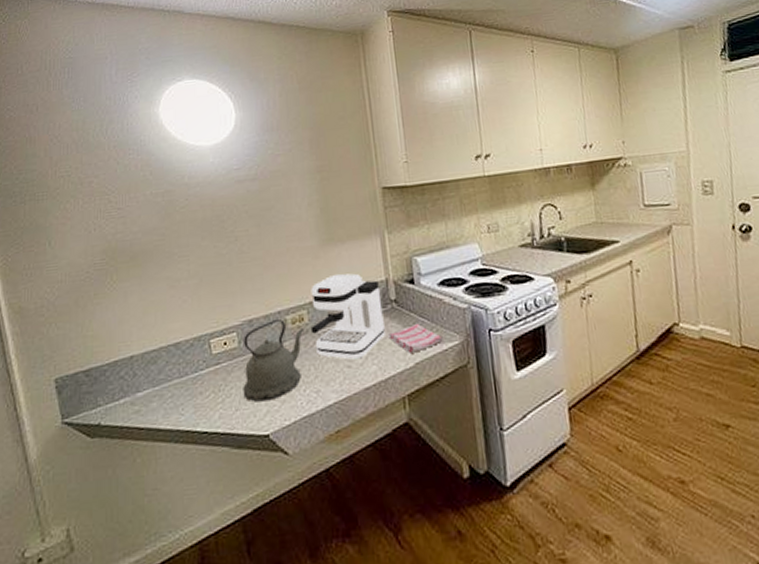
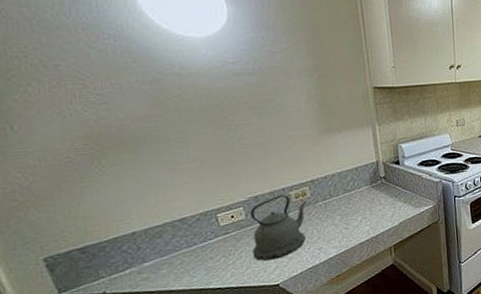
coffee maker: present [310,273,385,360] -> none [312,157,376,223]
dish towel: present [388,323,443,353] -> none [378,193,421,216]

